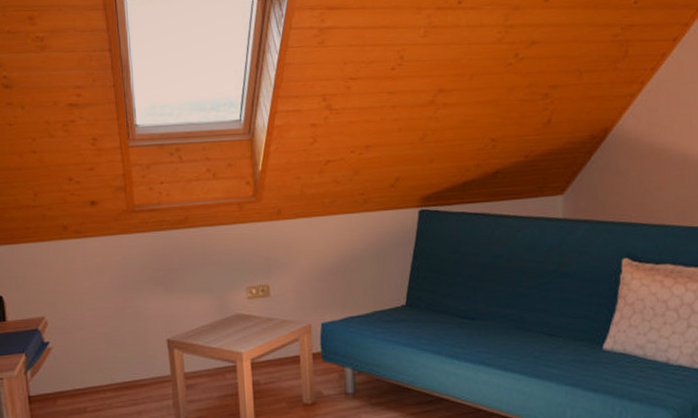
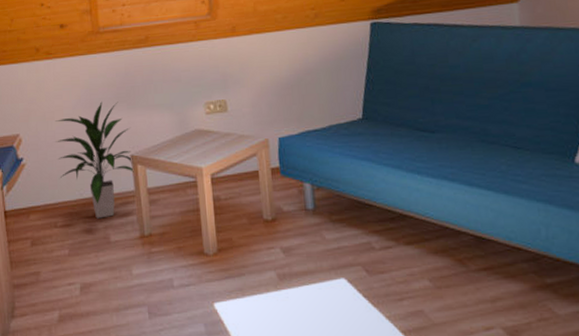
indoor plant: none [85,284,170,403] -> present [55,101,134,219]

